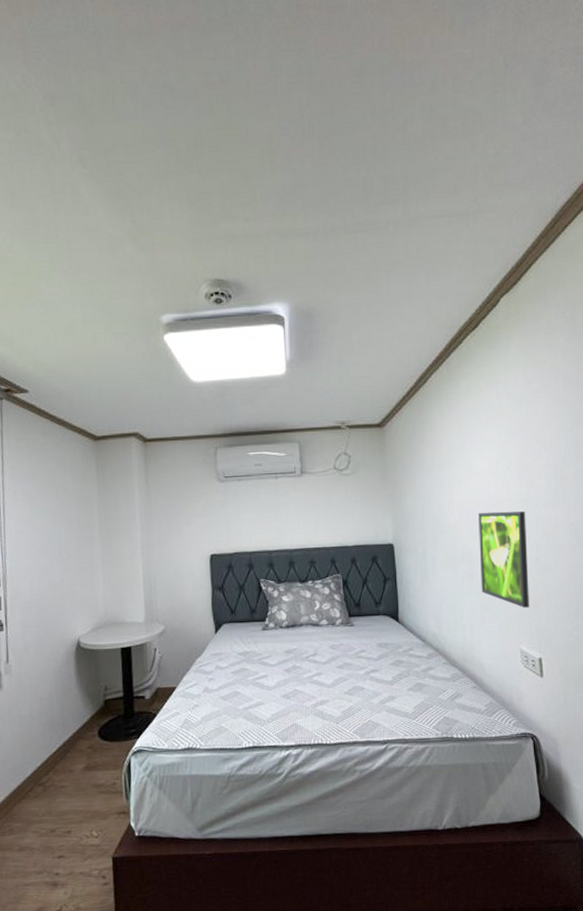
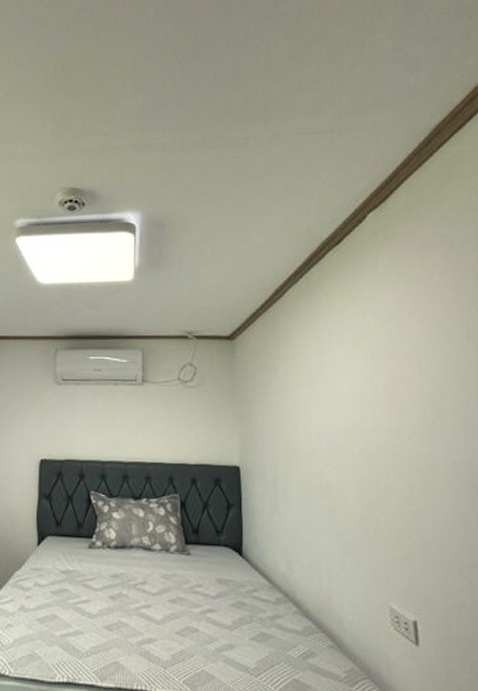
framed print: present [479,511,529,608] -> none [340,440,401,557]

